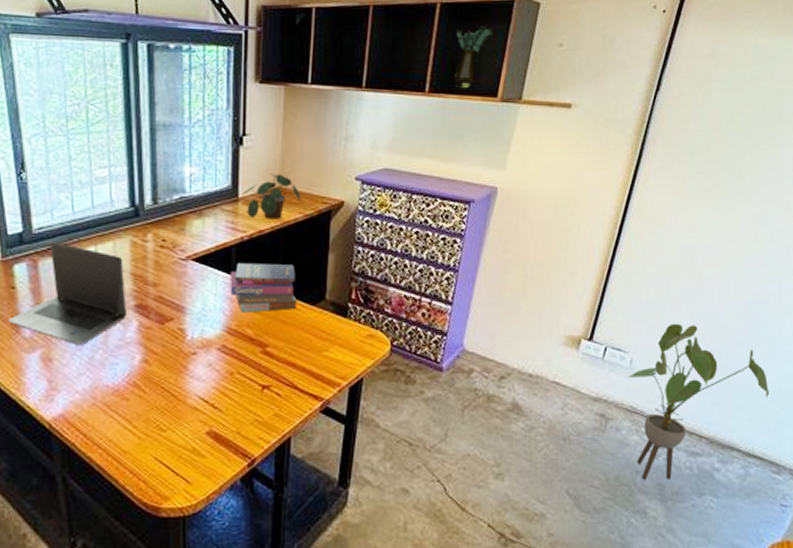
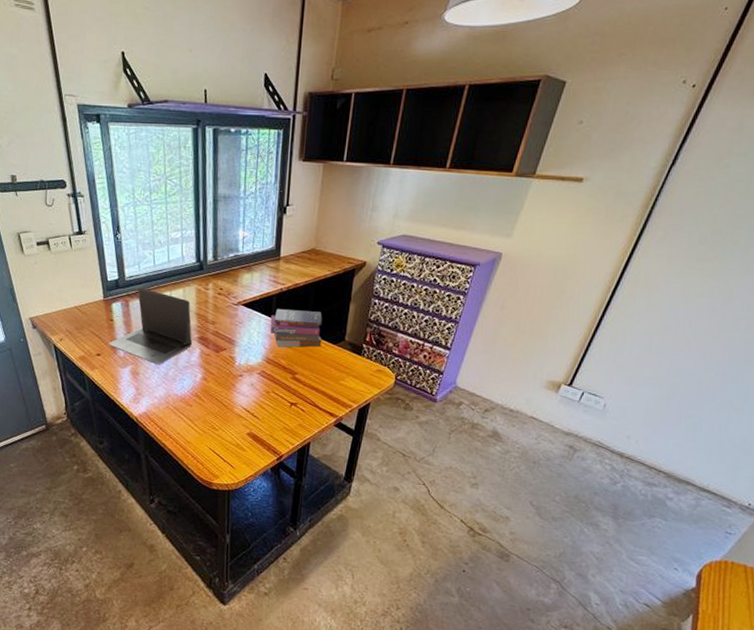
potted plant: present [243,173,301,219] -> none [284,238,331,275]
vase: present [454,24,492,89] -> none [473,104,516,165]
house plant: present [628,323,769,480] -> none [597,376,735,502]

